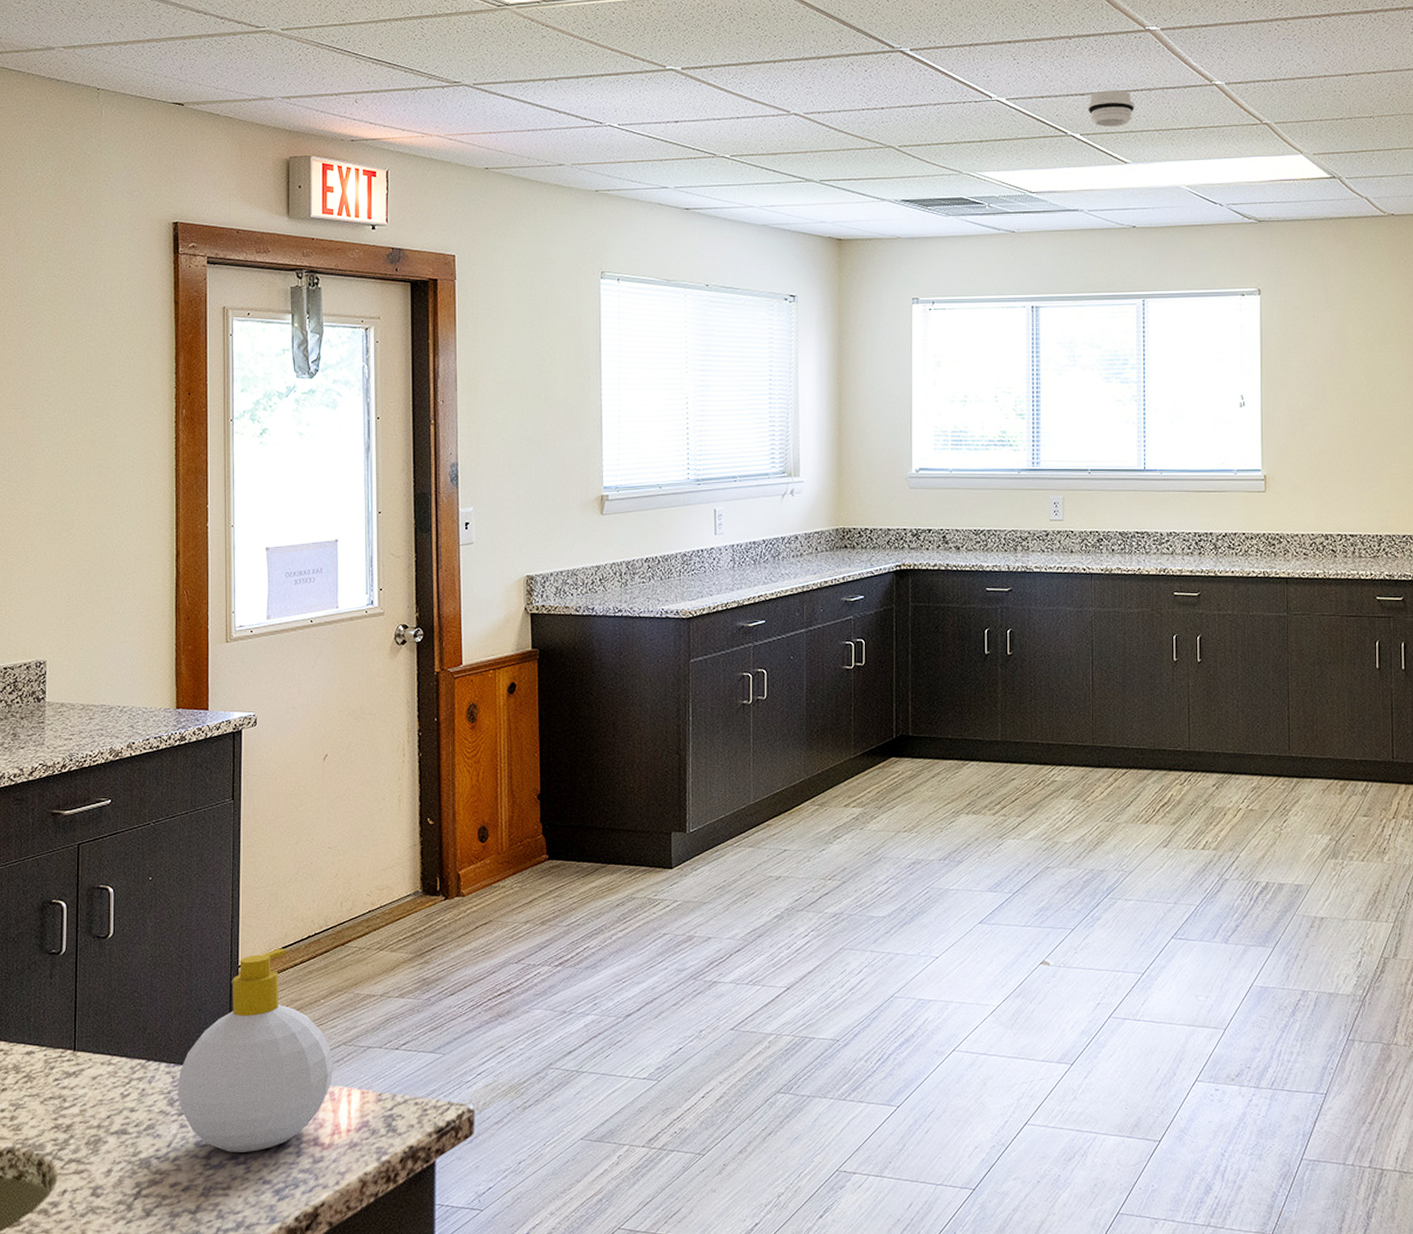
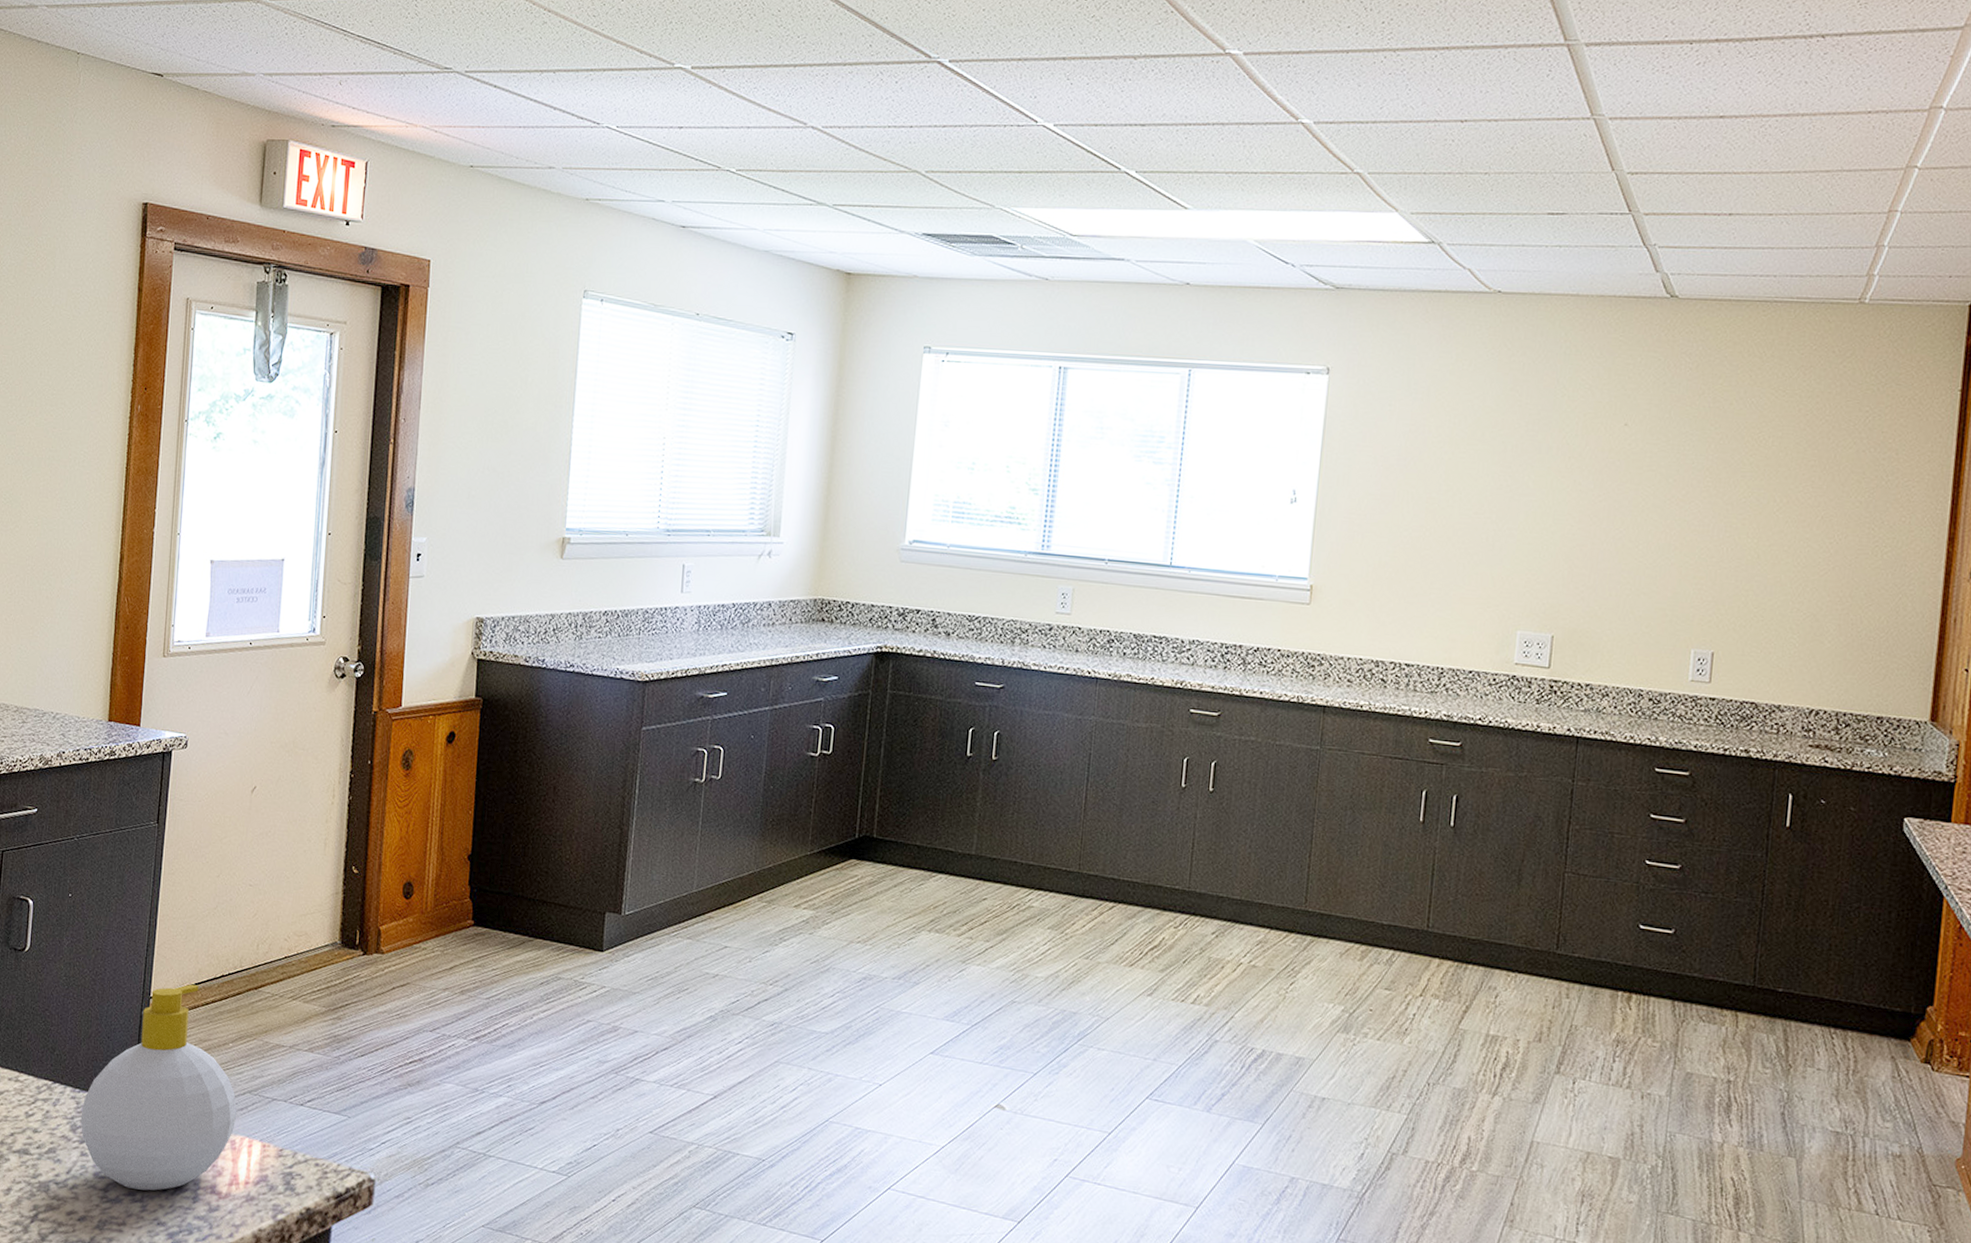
smoke detector: present [1088,90,1134,127] -> none [1148,121,1203,165]

